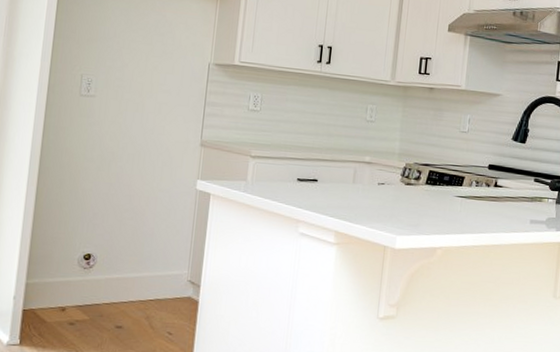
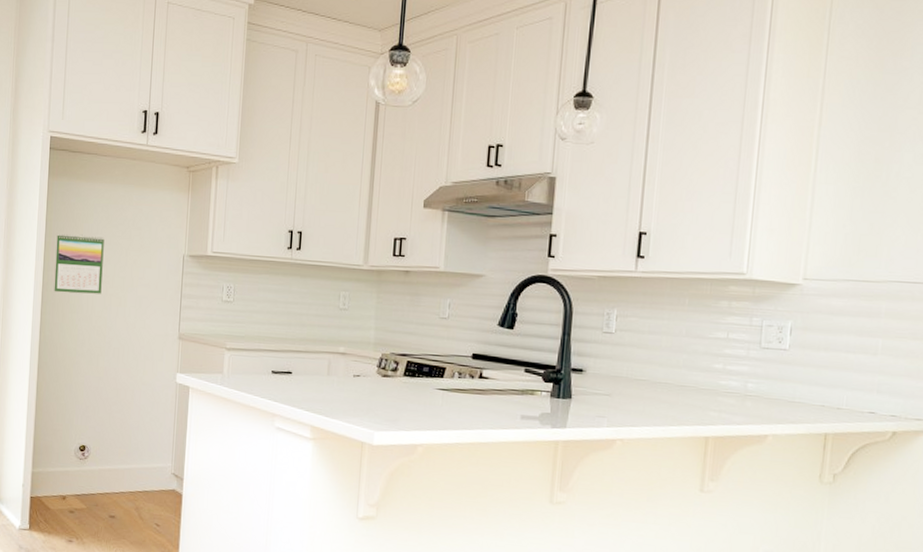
calendar: none [61,34,122,99] -> present [54,233,104,294]

